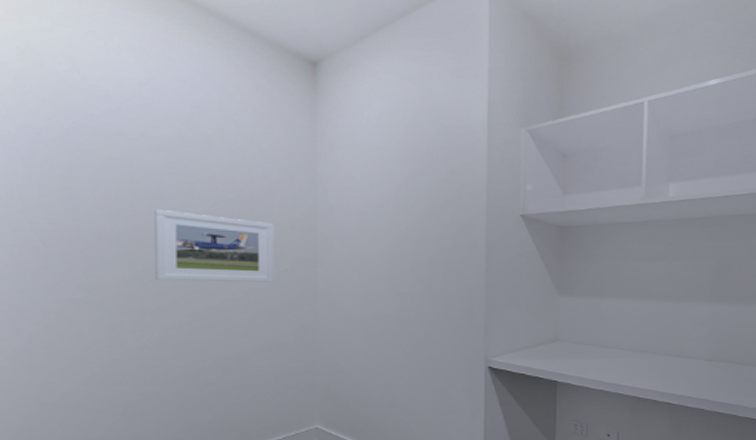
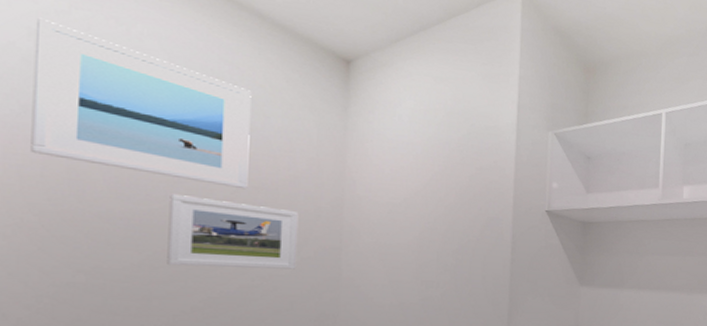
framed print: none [24,37,225,202] -> present [31,17,252,190]

